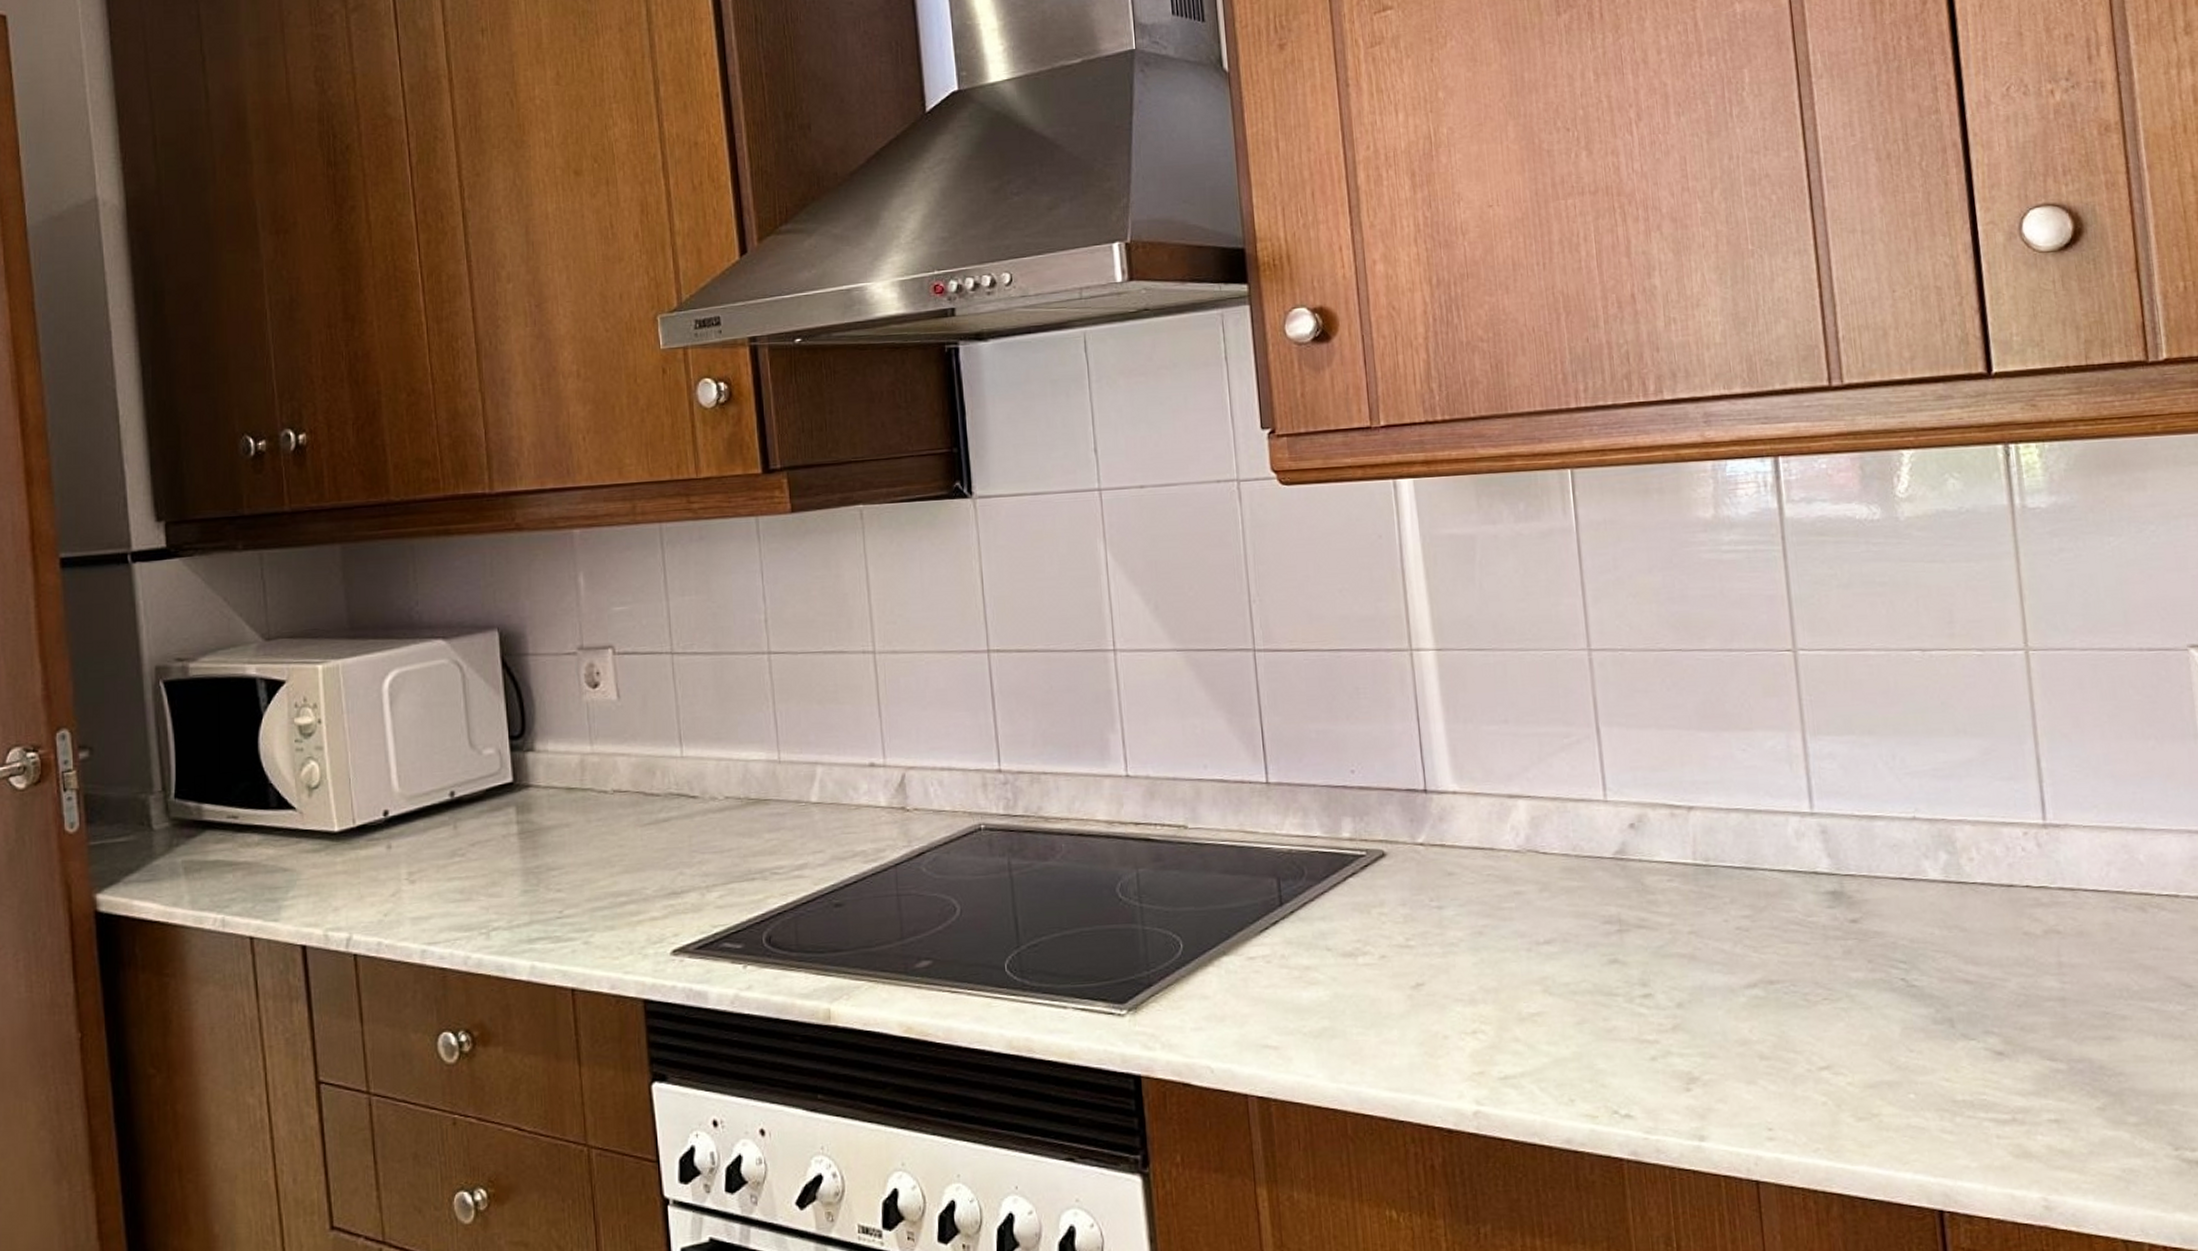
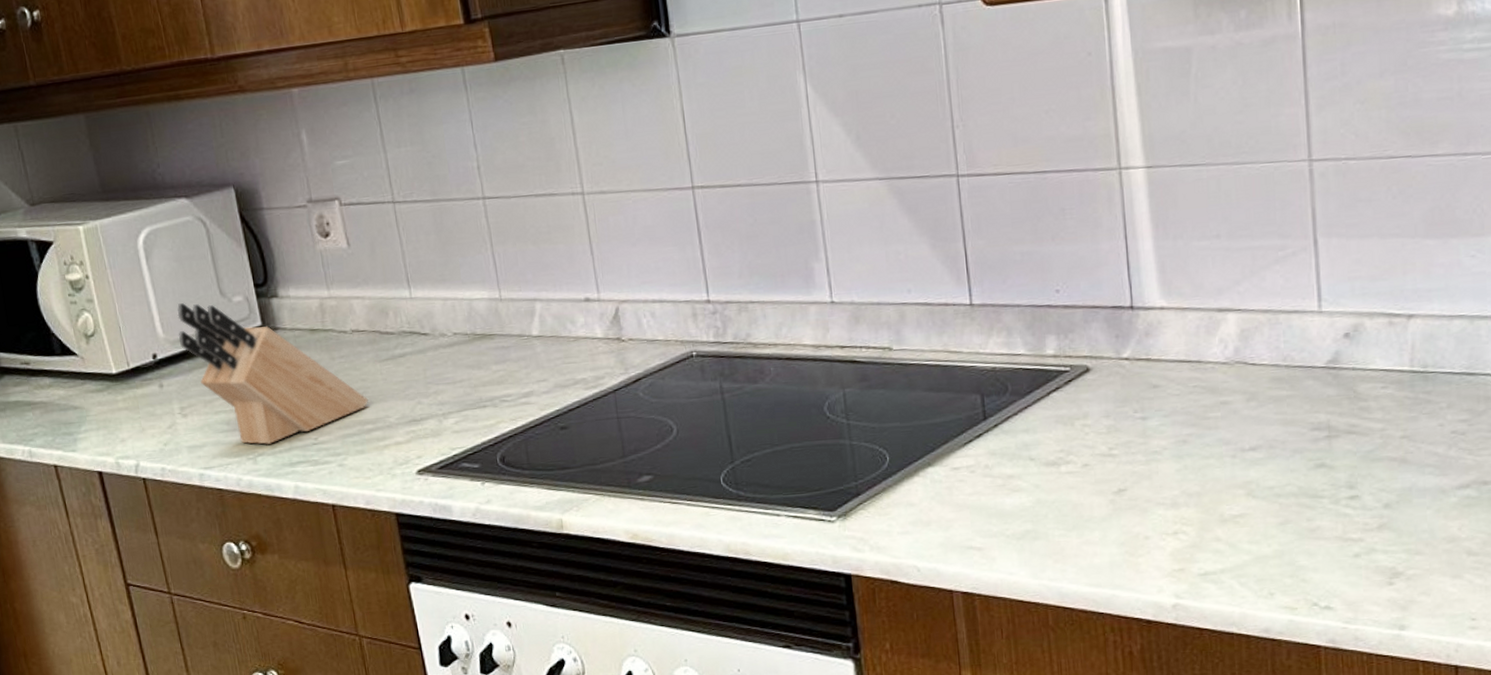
knife block: none [416,753,625,917] -> present [177,302,369,445]

